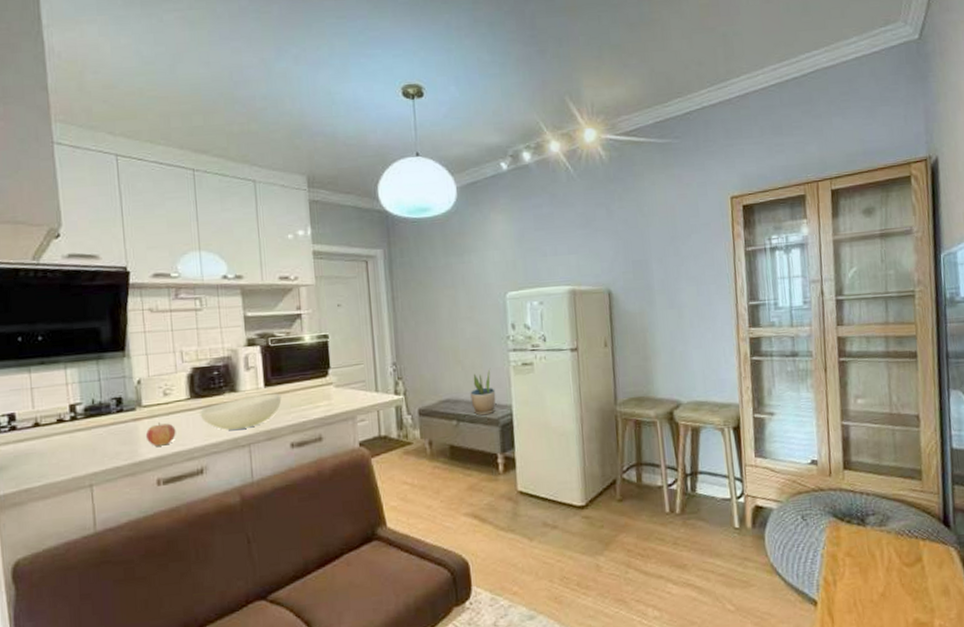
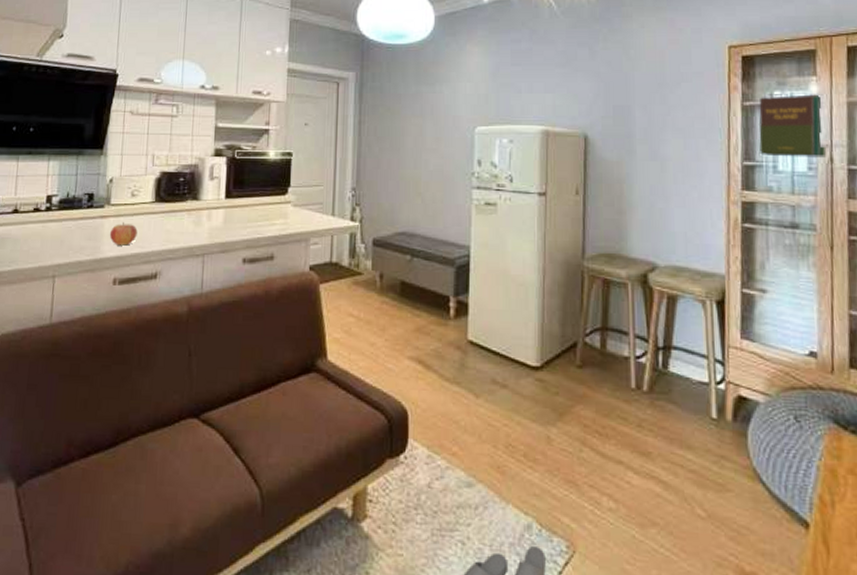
bowl: present [199,393,282,430] -> none [161,205,240,238]
potted plant: present [470,368,496,416] -> none [428,204,454,254]
books: none [760,235,819,295] -> present [759,94,827,157]

